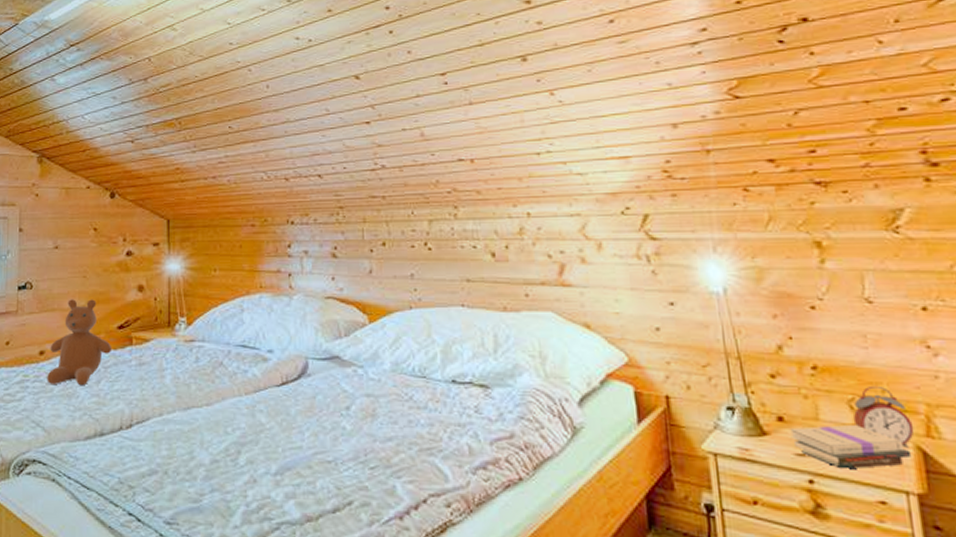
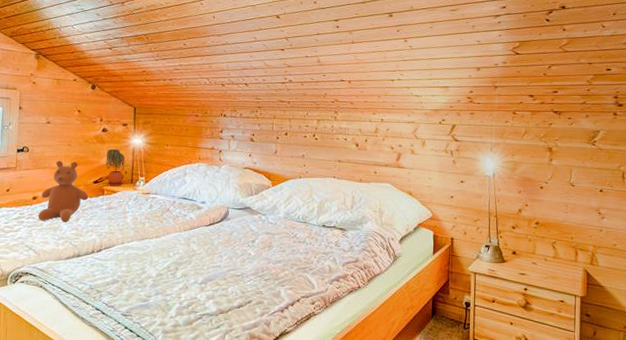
potted plant: none [133,279,159,333] -> present [106,149,125,187]
books: present [789,425,912,470] -> none [518,257,581,283]
alarm clock: present [854,385,915,448] -> none [554,234,585,271]

